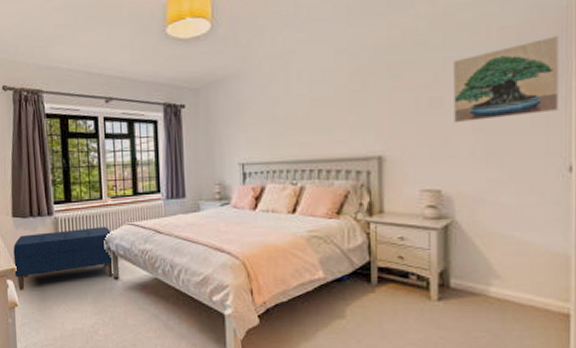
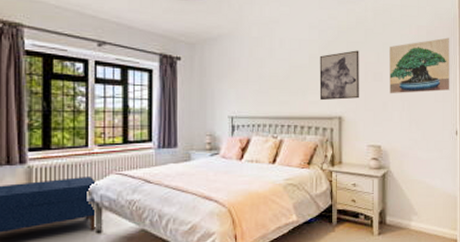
wall art: none [350,71,407,139] -> present [319,50,359,101]

